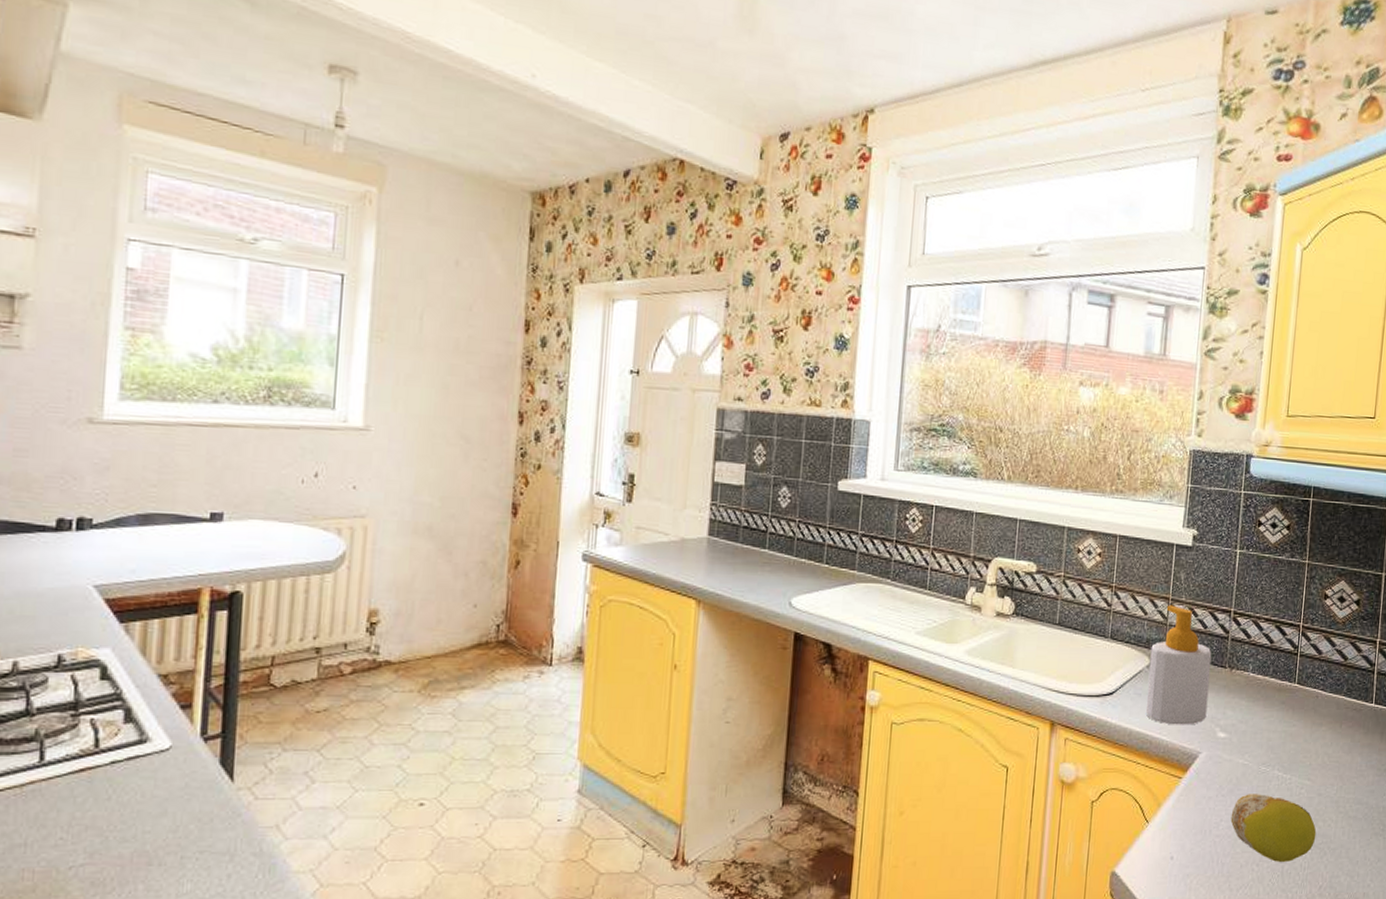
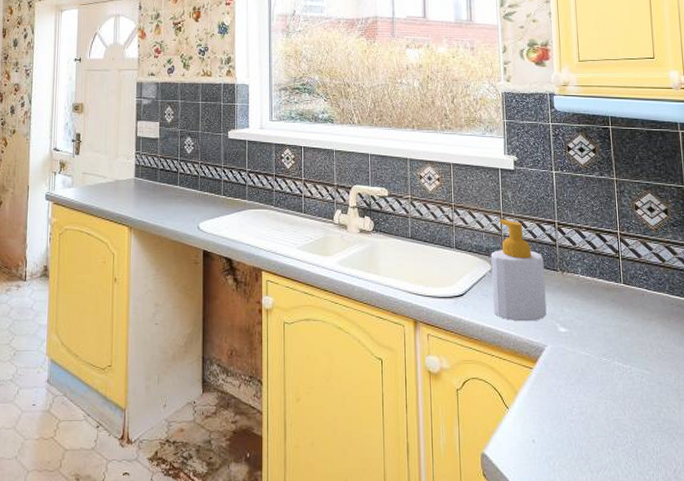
fruit: present [1230,794,1317,862] -> none [581,383,663,446]

